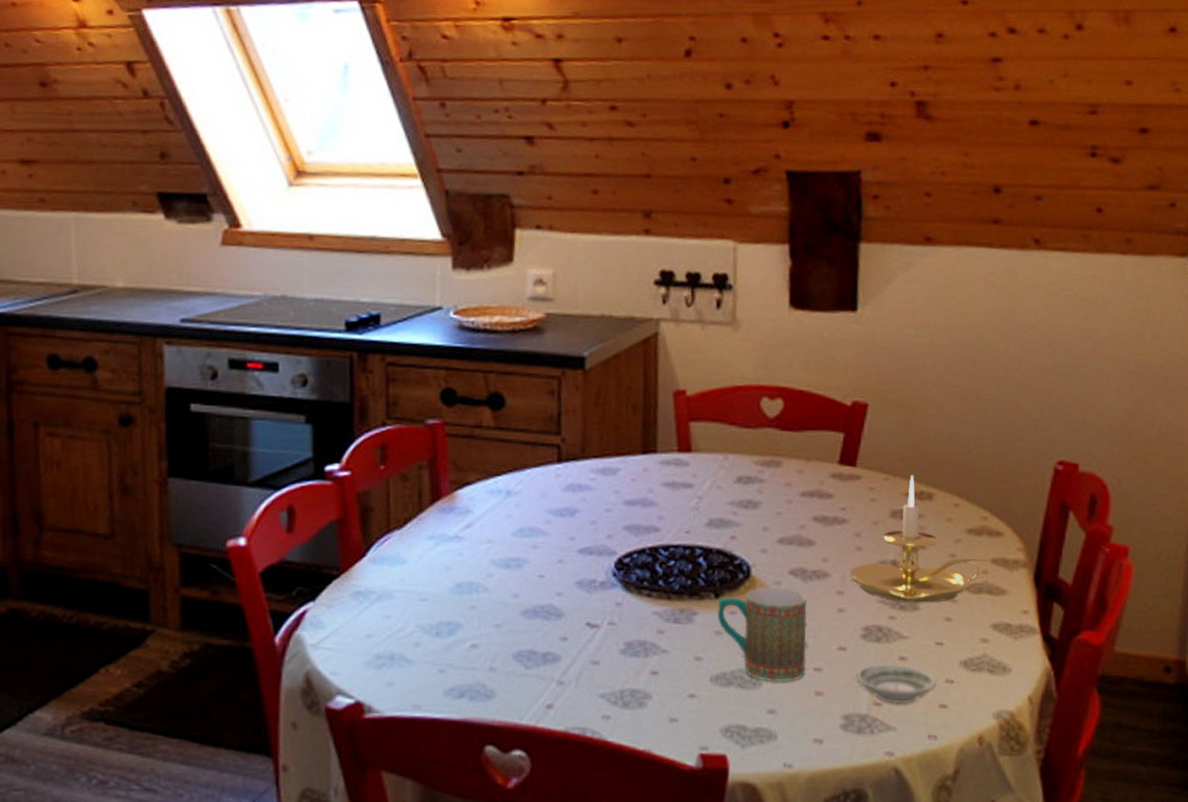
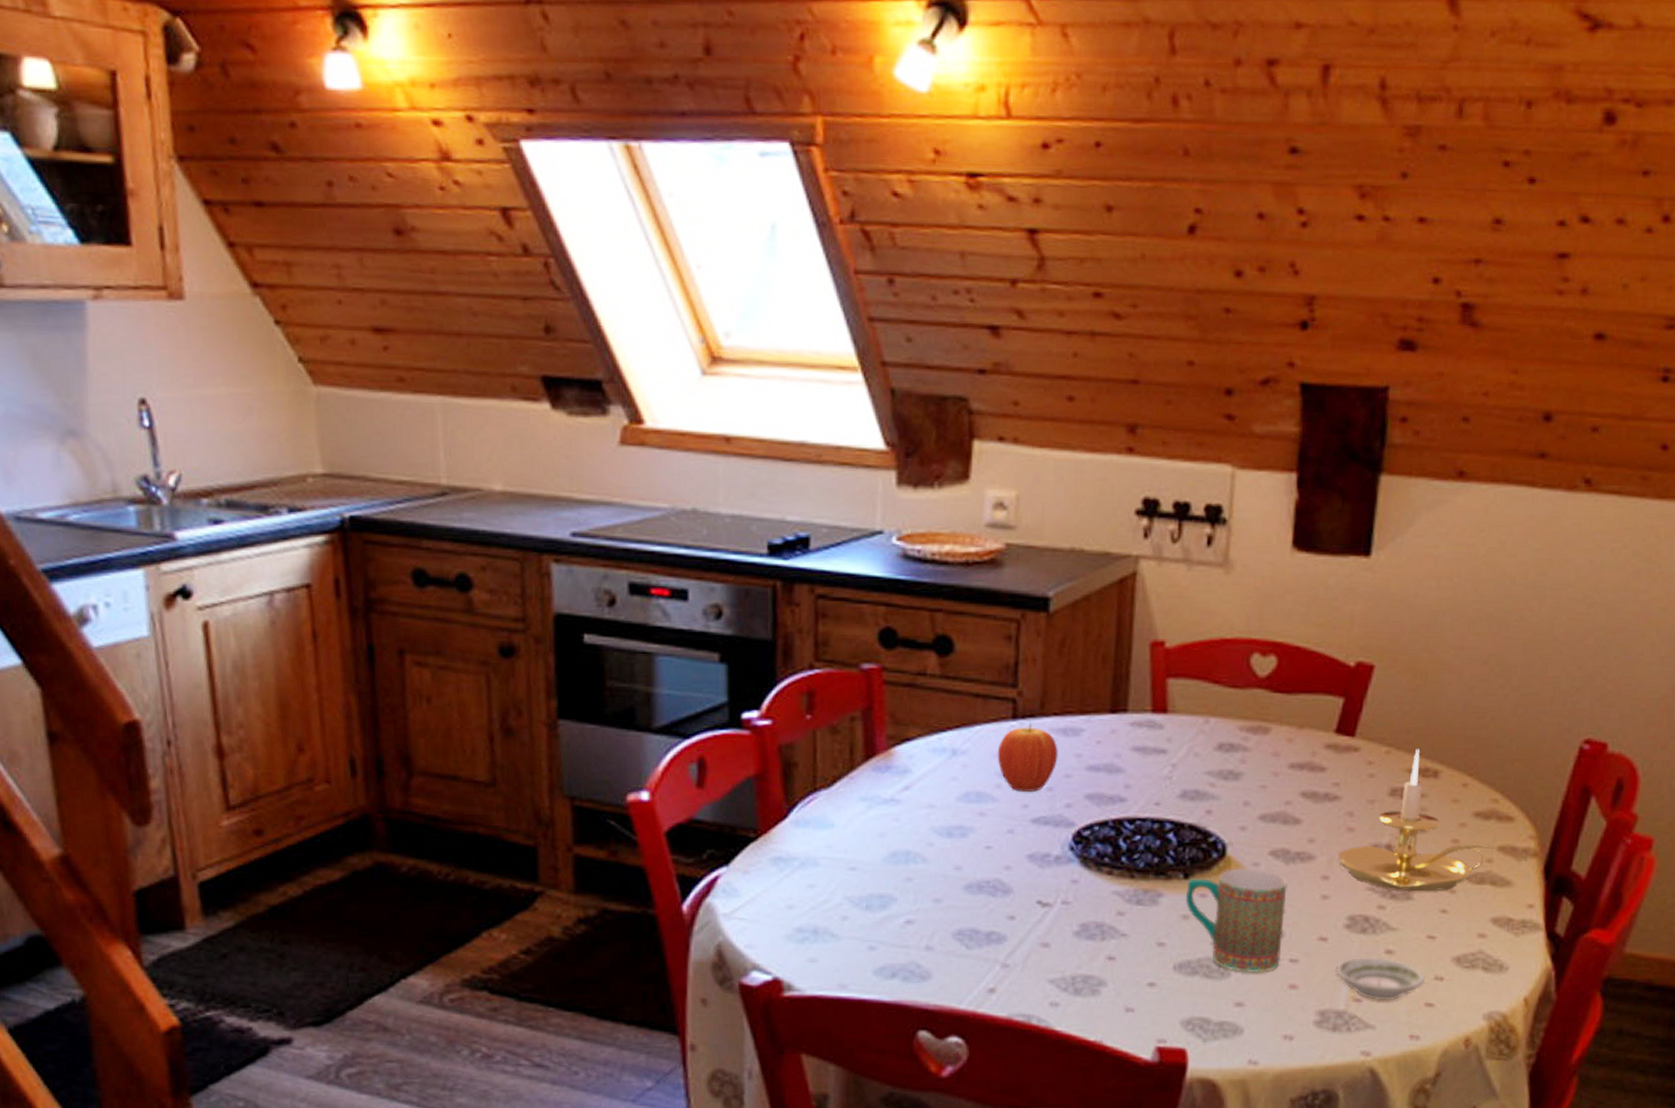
fruit: none [546,465,599,526] -> present [997,723,1058,792]

